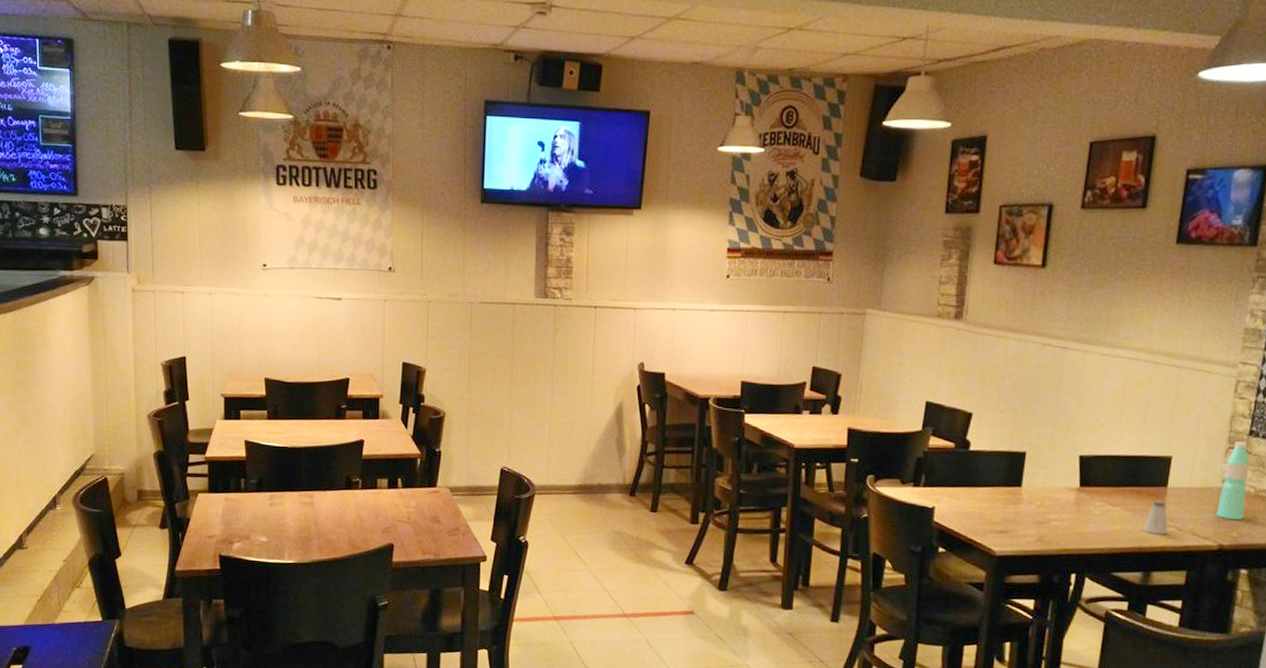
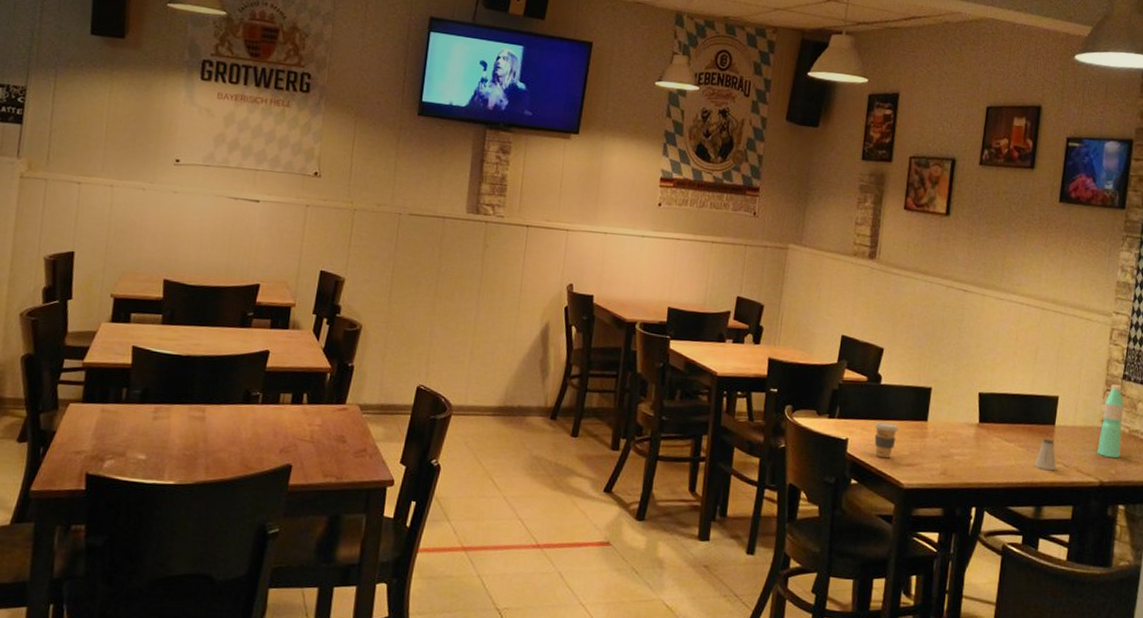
coffee cup: none [963,489,990,526] -> present [874,422,899,459]

